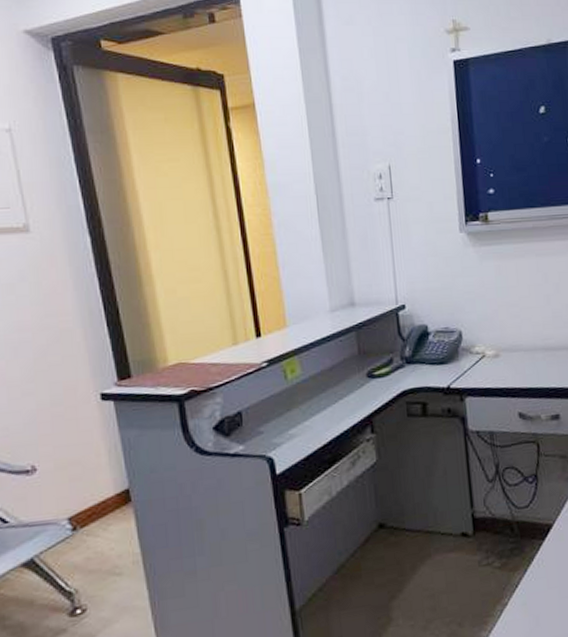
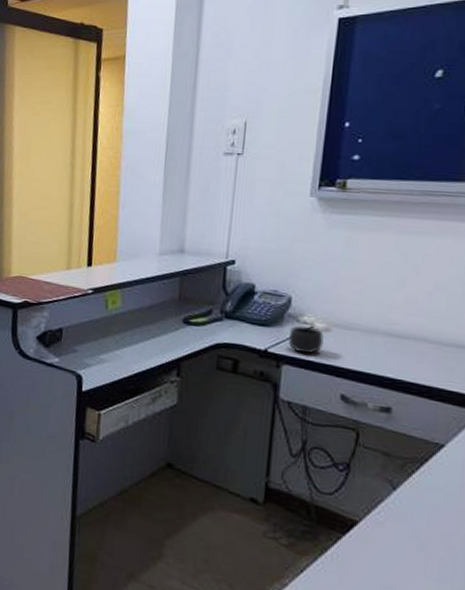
mug: none [465,356,497,383] -> present [287,325,325,354]

